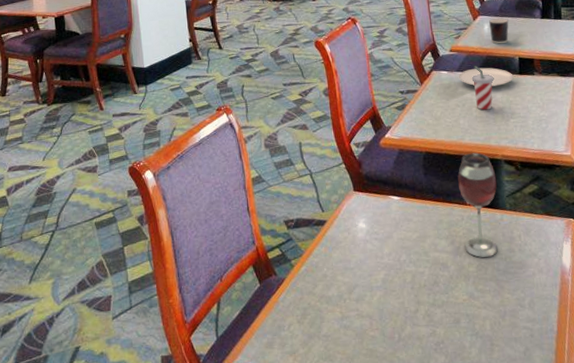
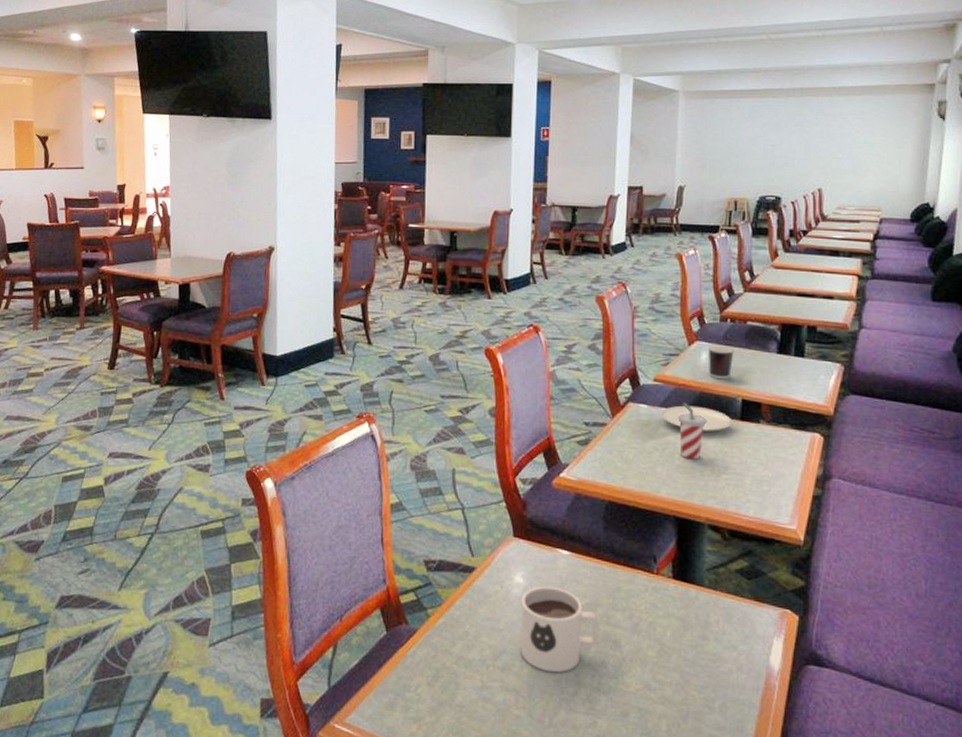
mug: none [365,227,430,297] -> present [520,586,599,673]
wineglass: present [457,152,498,257] -> none [645,510,696,641]

